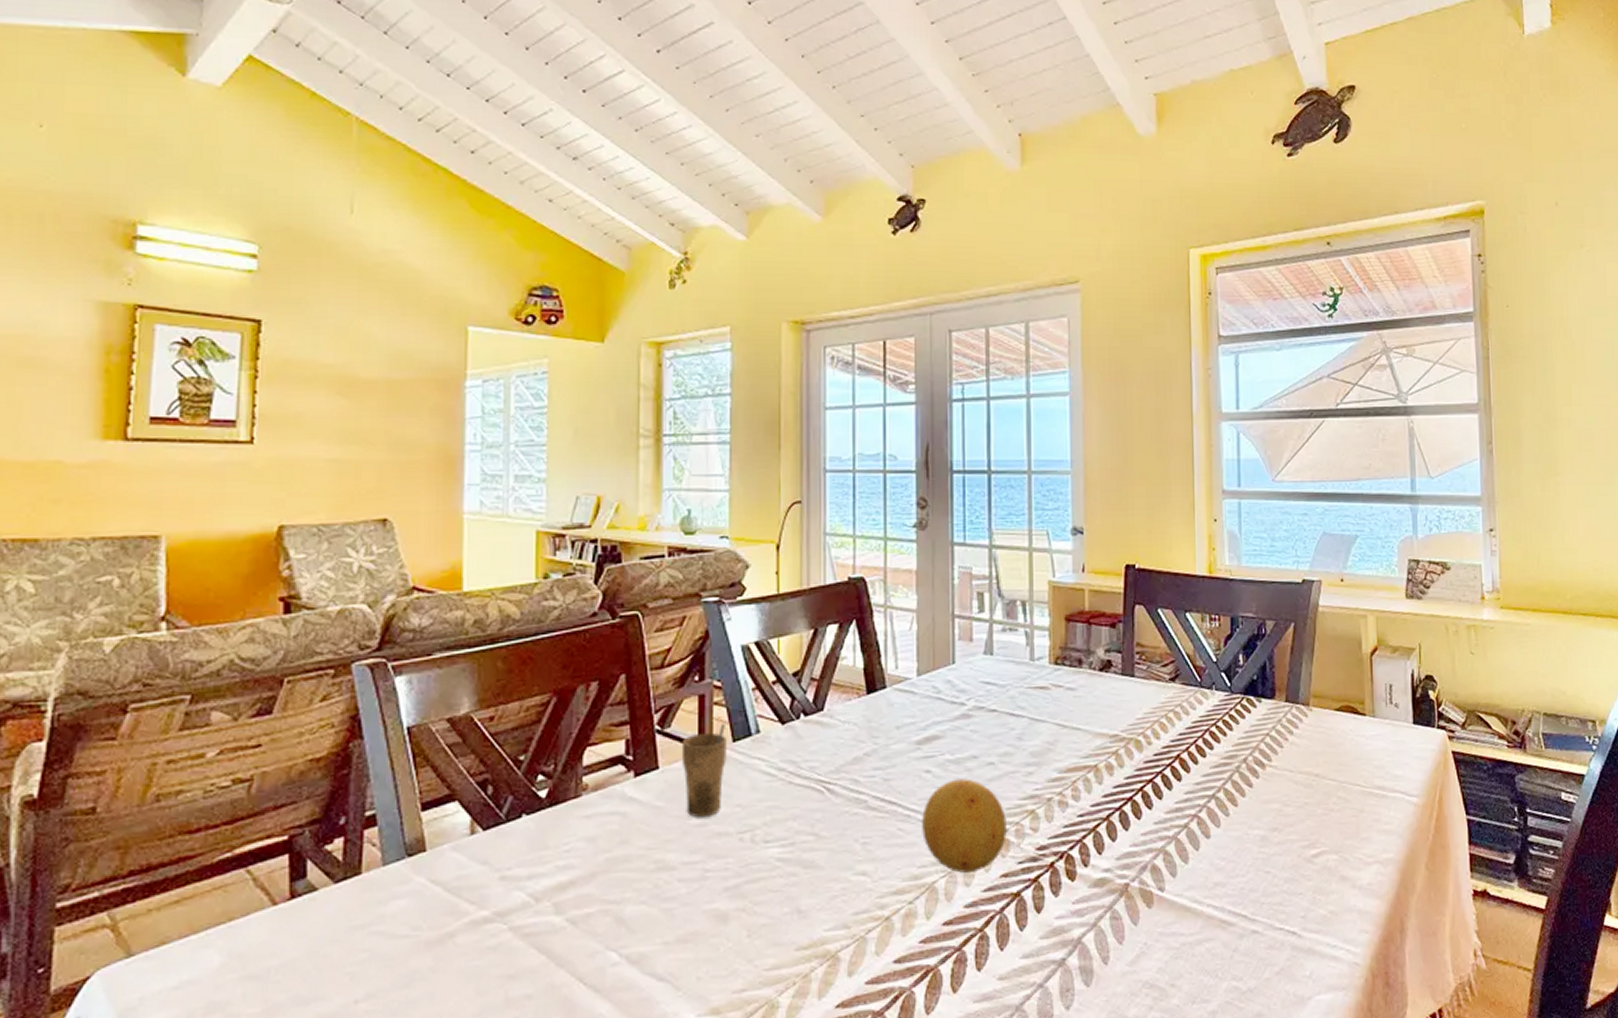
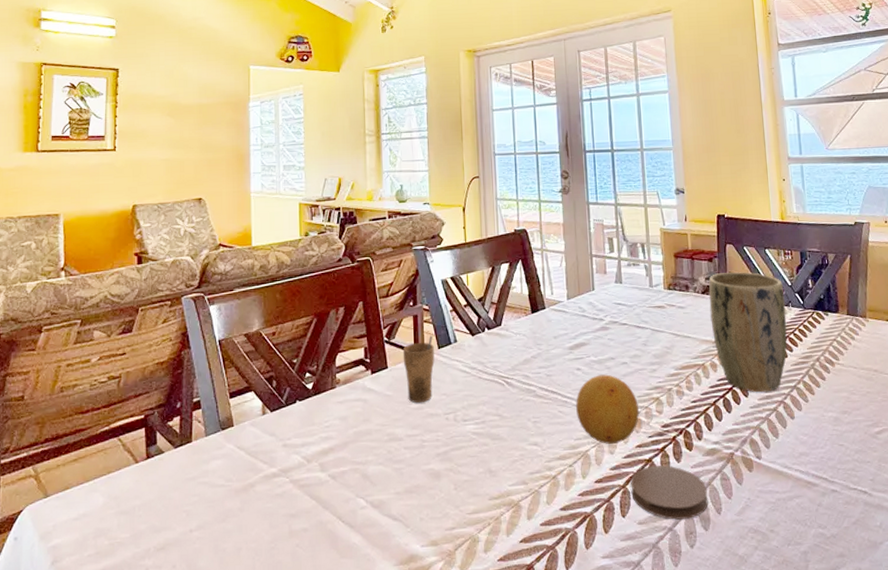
coaster: none [991,901,1092,973] -> present [630,465,708,520]
plant pot: none [1108,642,1208,804] -> present [708,272,788,393]

